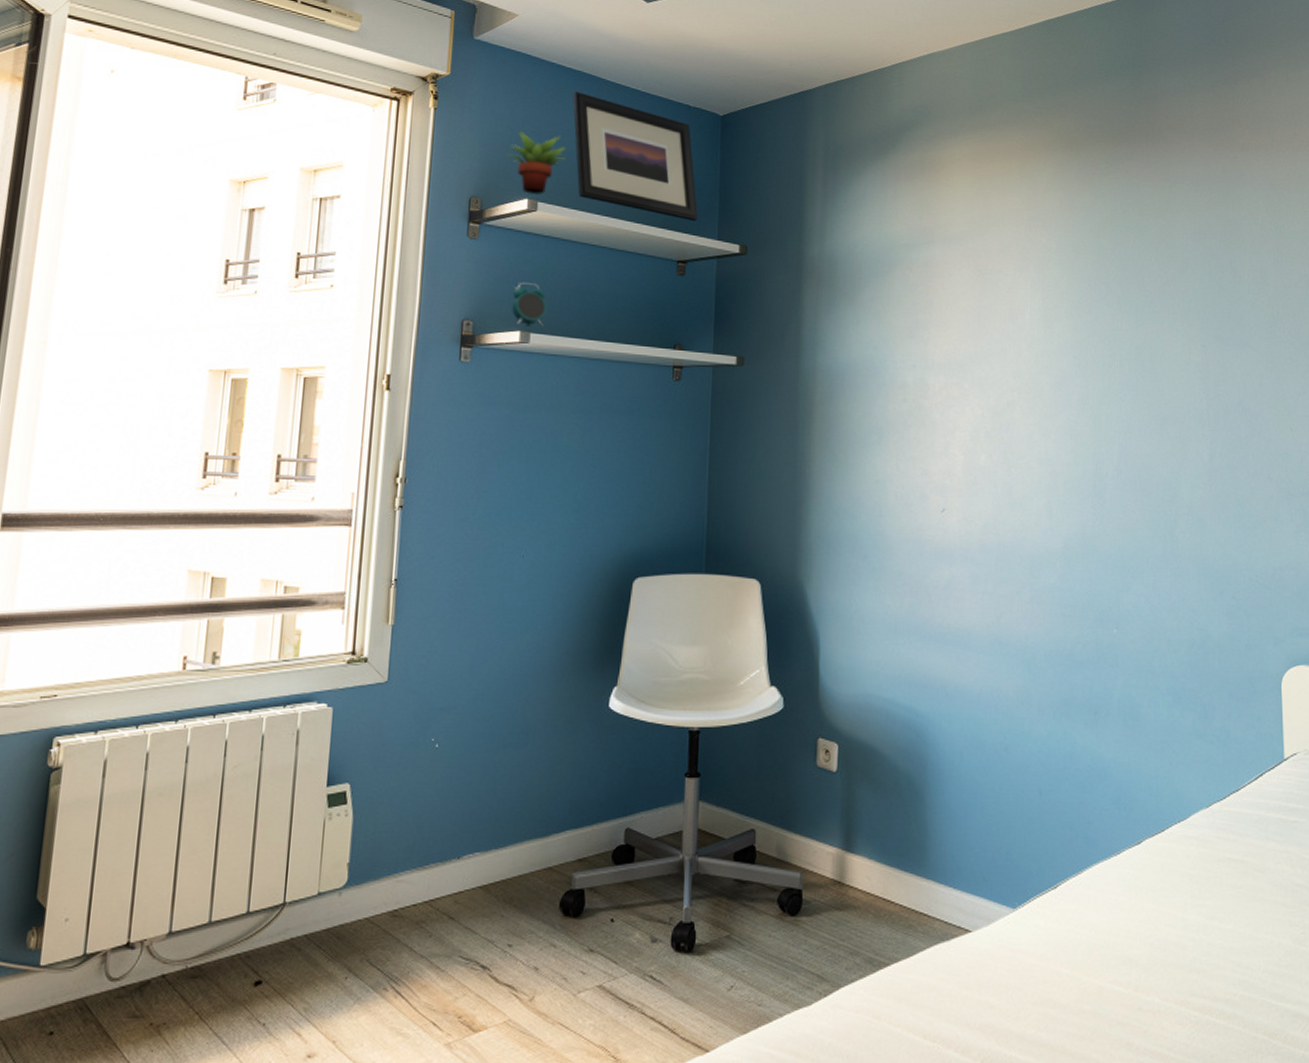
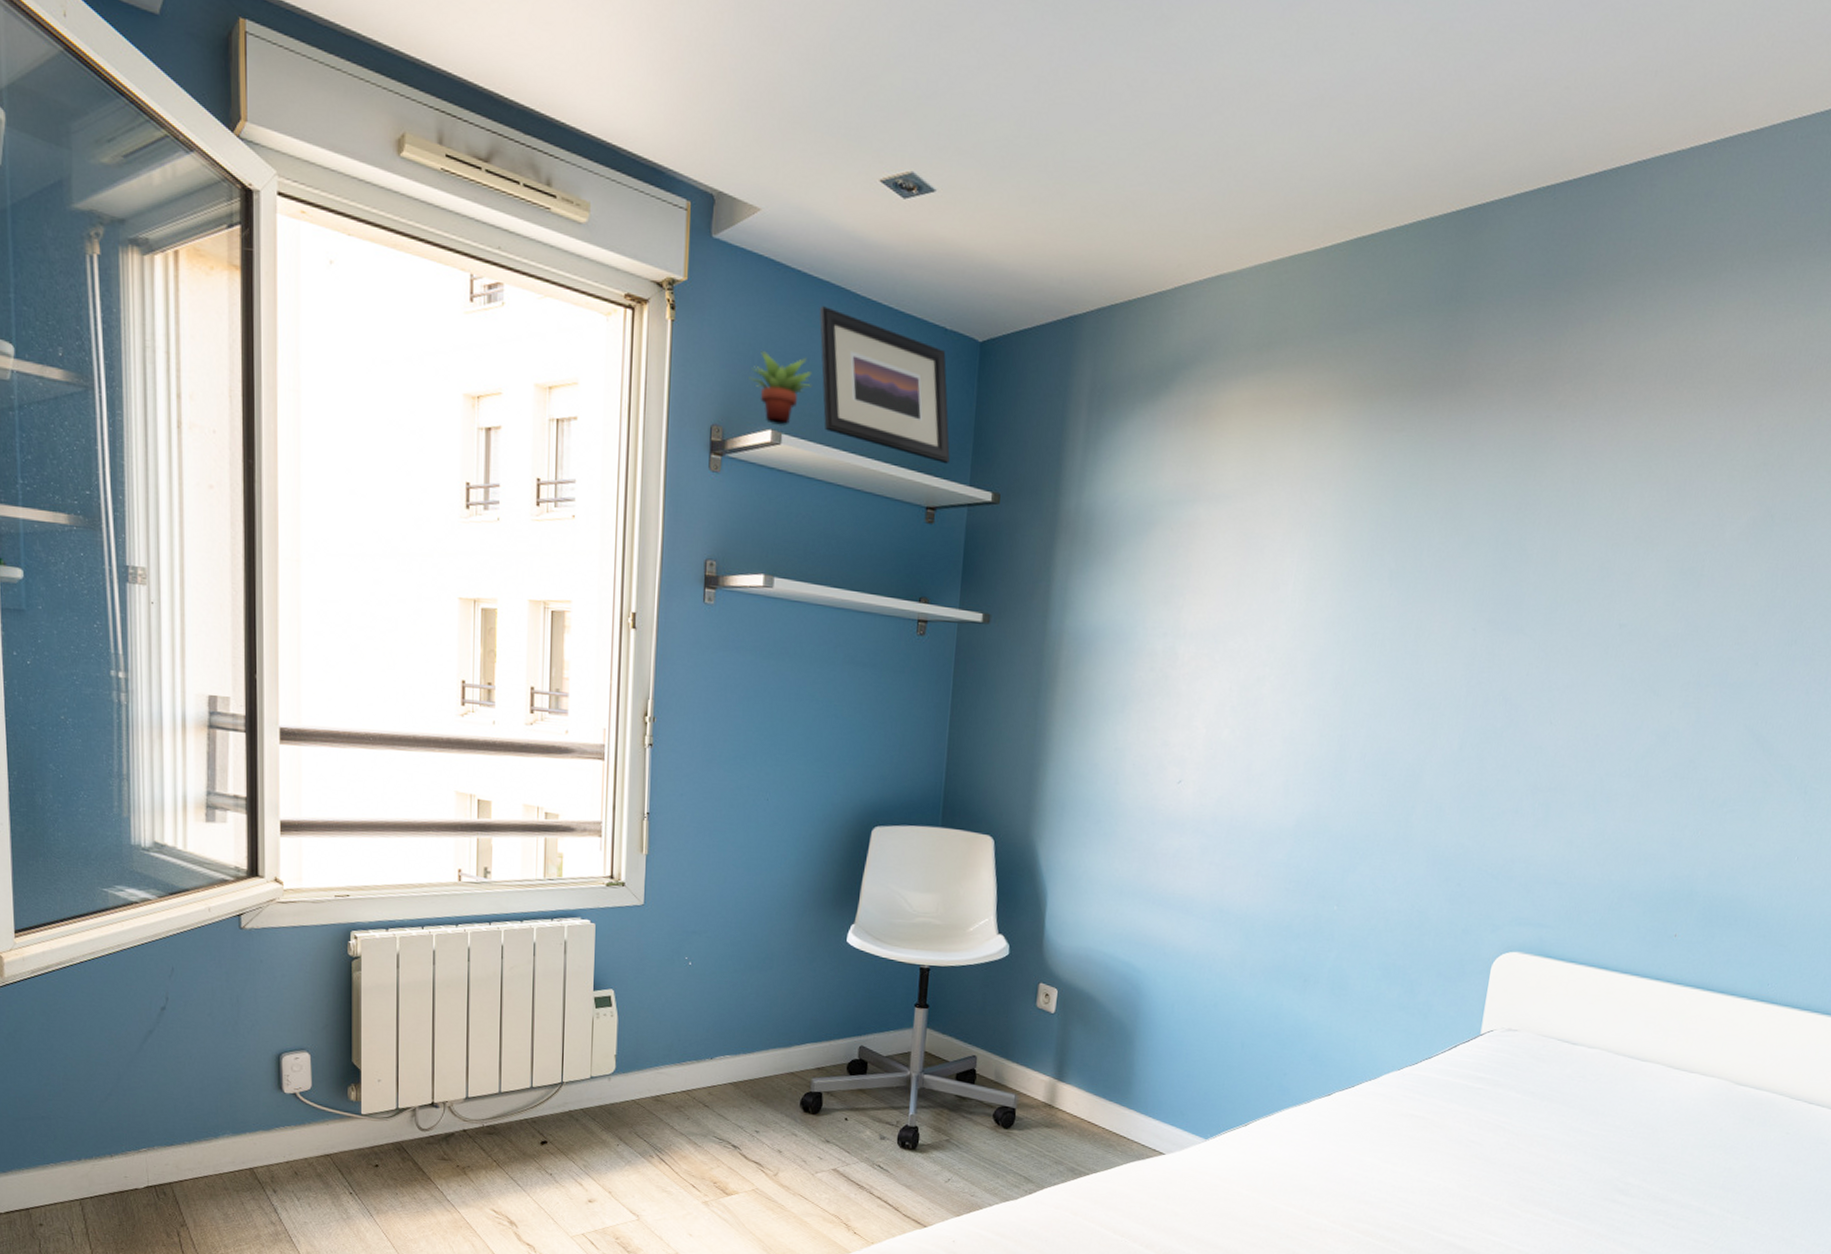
alarm clock: present [512,282,547,327] -> none [755,522,791,572]

